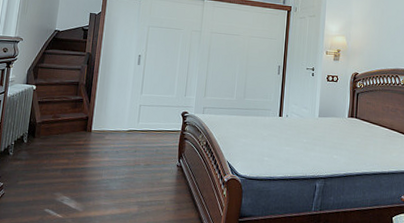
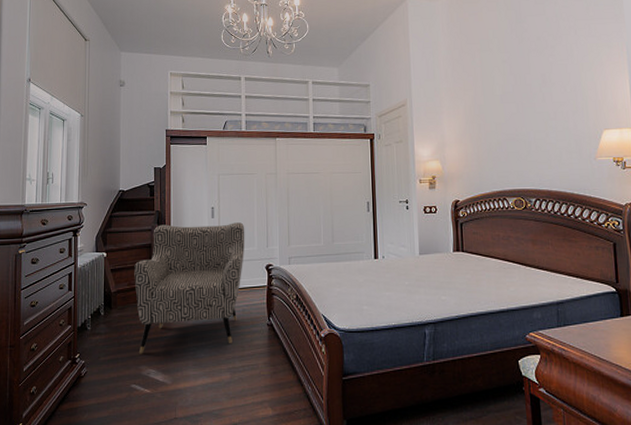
armchair: none [56,65,167,182] -> present [134,222,245,354]

